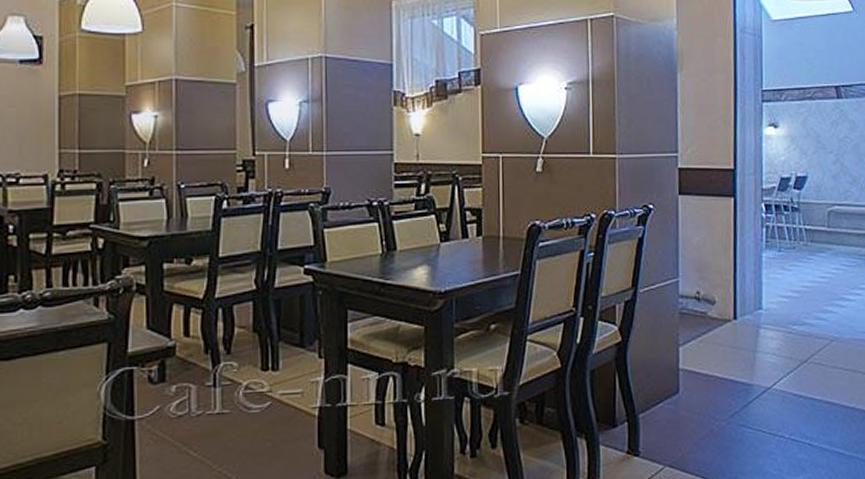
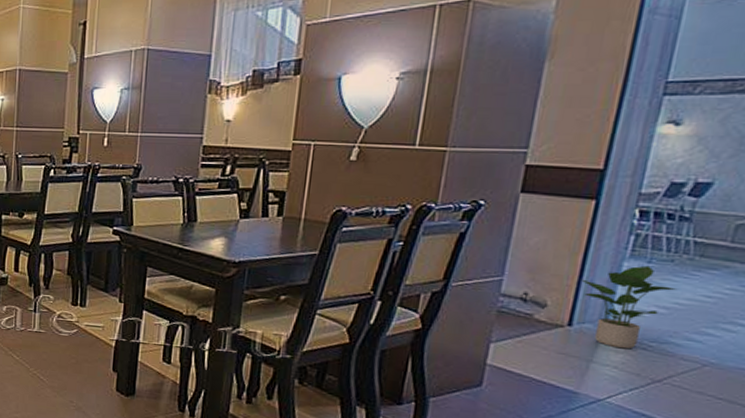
potted plant: none [735,254,802,335] -> present [580,265,678,349]

